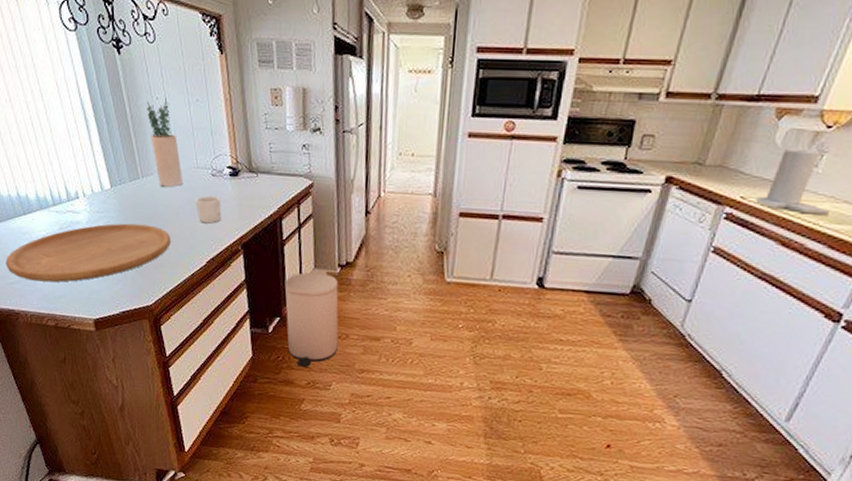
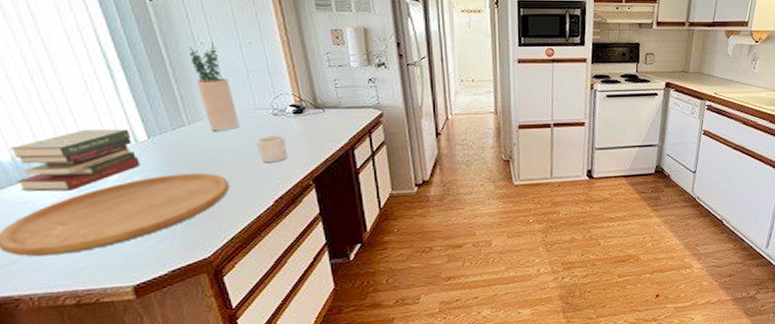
books: none [17,174,104,228] -> present [10,129,140,192]
pedal bin: present [284,269,339,367] -> none [363,191,423,287]
paper towel: present [755,148,829,215] -> none [723,57,766,101]

